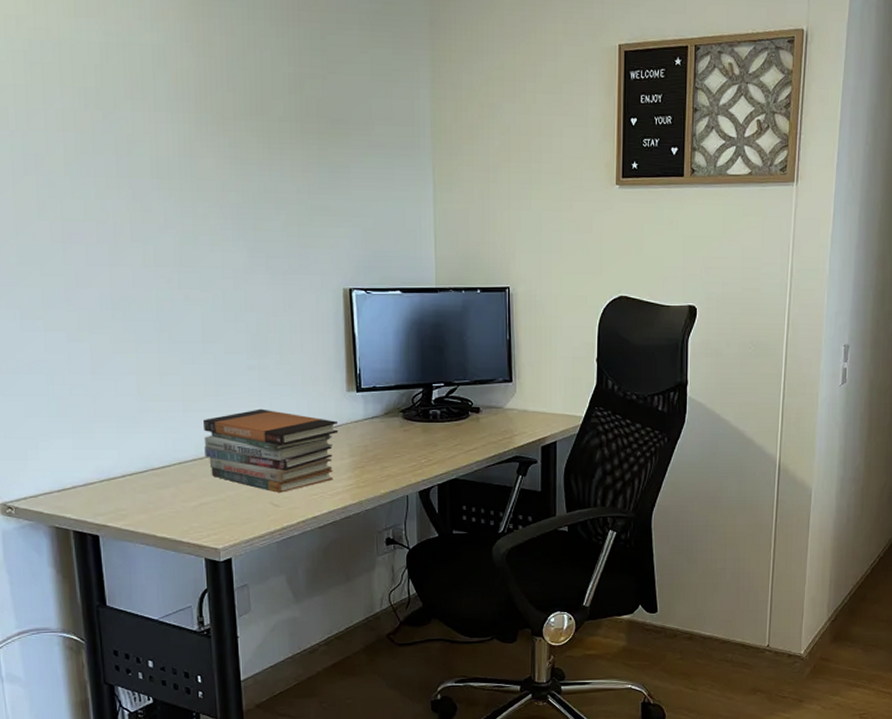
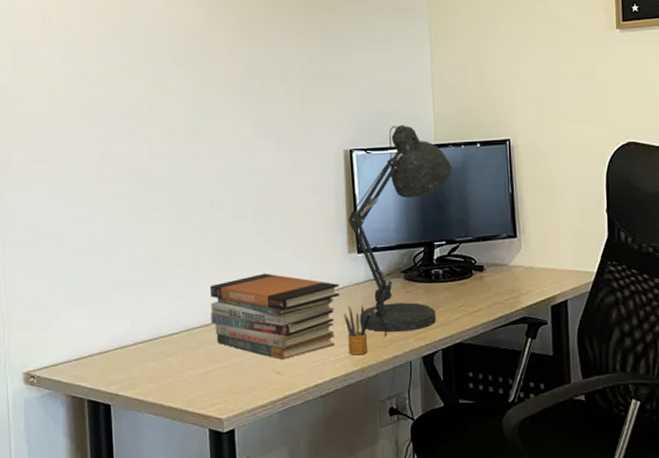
pencil box: none [342,442,369,489] -> present [343,305,371,355]
desk lamp: none [348,266,453,473] -> present [349,125,453,337]

